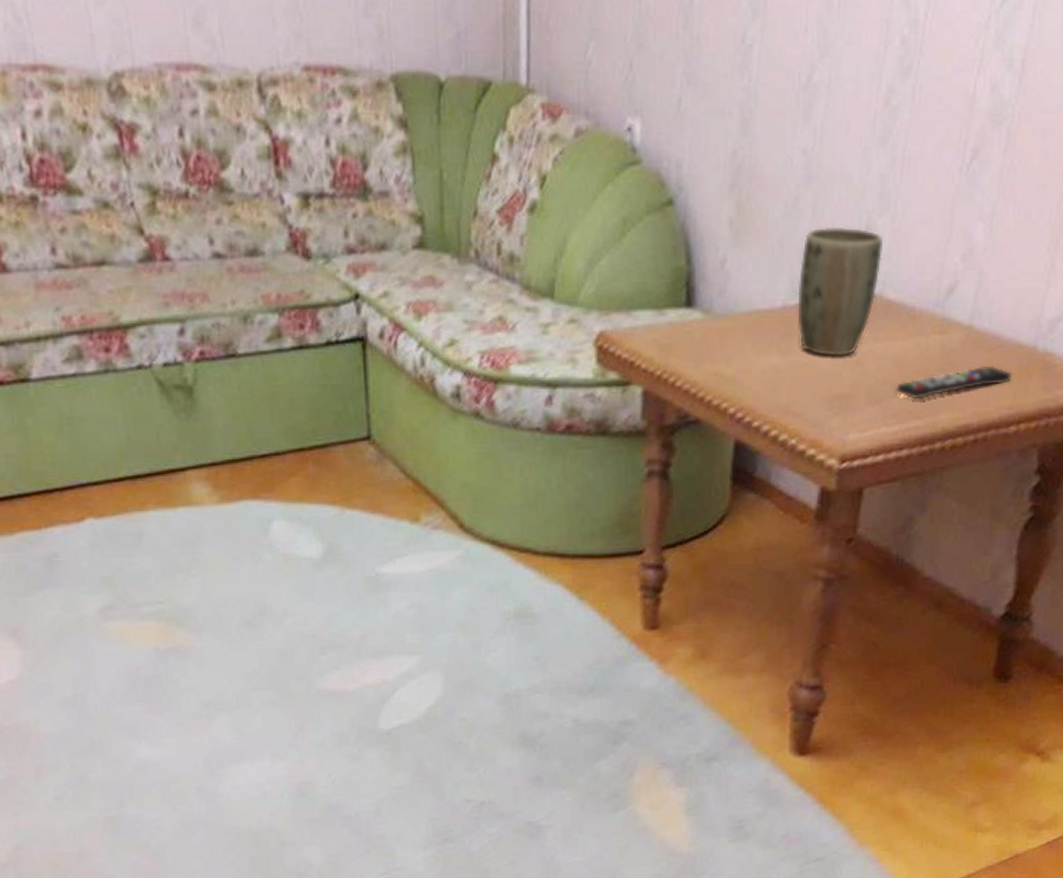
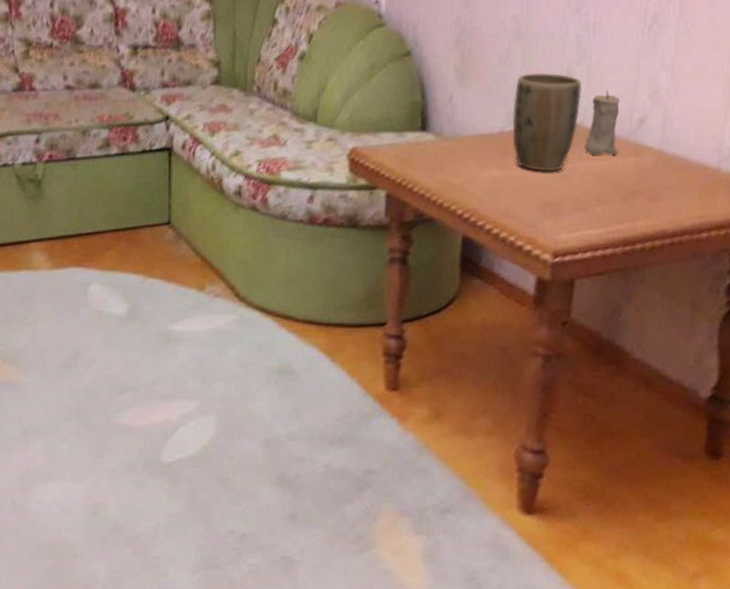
candle: none [883,249,927,334] -> present [585,90,620,155]
remote control: present [896,365,1012,400] -> none [599,182,700,208]

